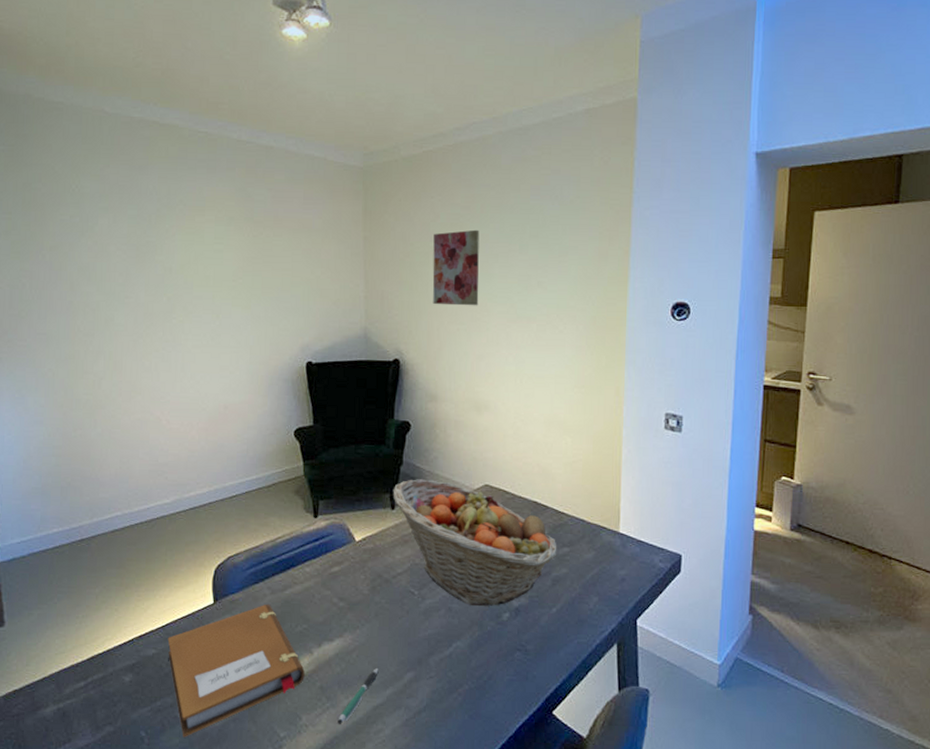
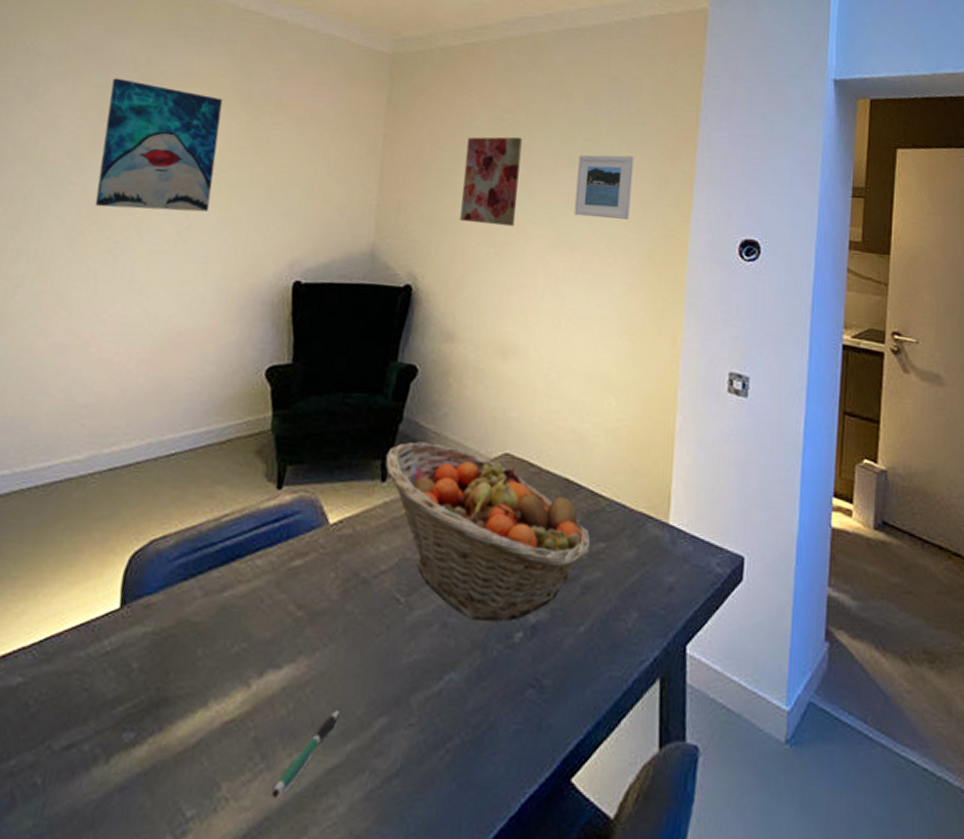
wall art: none [143,209,234,314] -> present [95,78,223,213]
notebook: present [167,604,305,737] -> none [39,610,236,818]
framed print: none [527,238,576,293] -> present [574,155,634,220]

